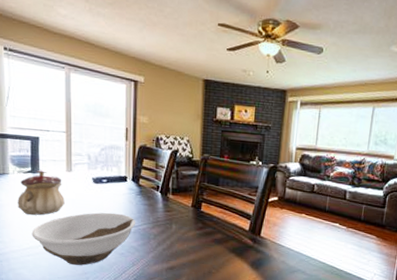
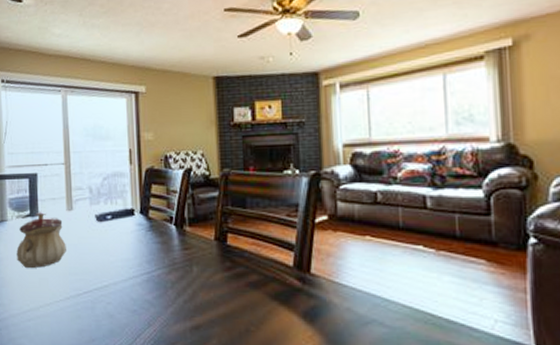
bowl: present [31,212,136,266] -> none [32,257,149,330]

